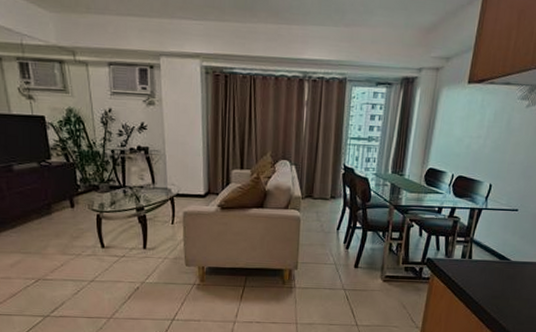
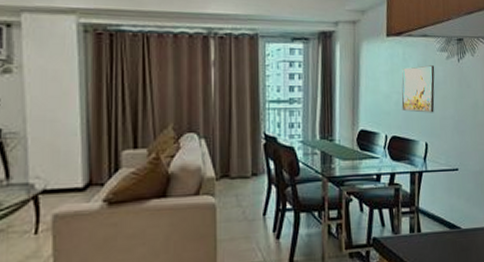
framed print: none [472,112,513,158] -> present [401,65,435,113]

